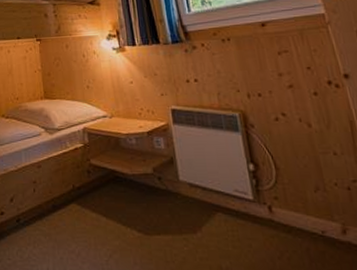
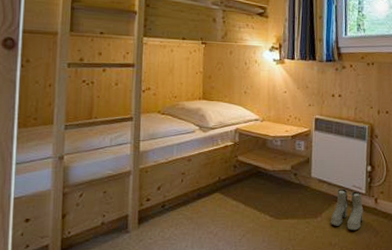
boots: none [214,194,258,250] -> present [331,189,364,230]

